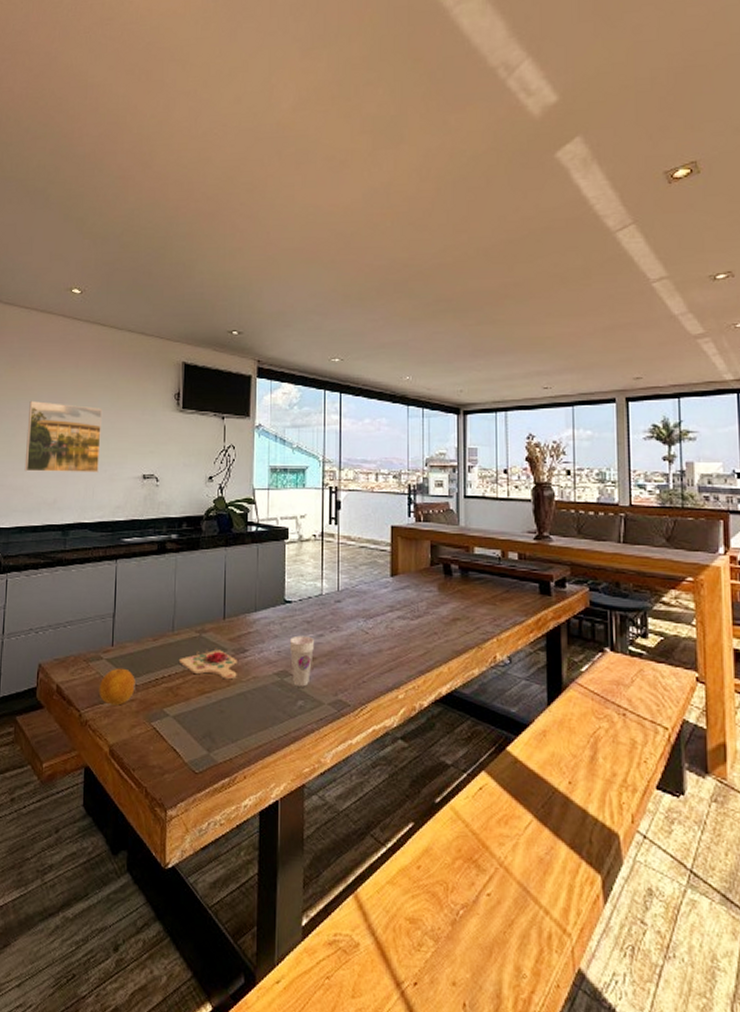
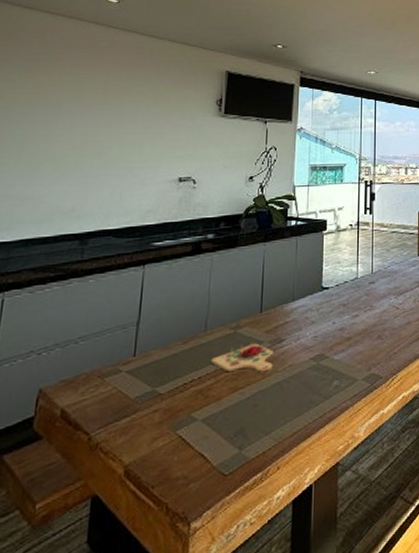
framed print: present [24,400,103,472] -> none [36,106,137,180]
fruit: present [99,668,135,706] -> none [114,378,160,421]
cup: present [289,635,314,687] -> none [326,318,349,368]

